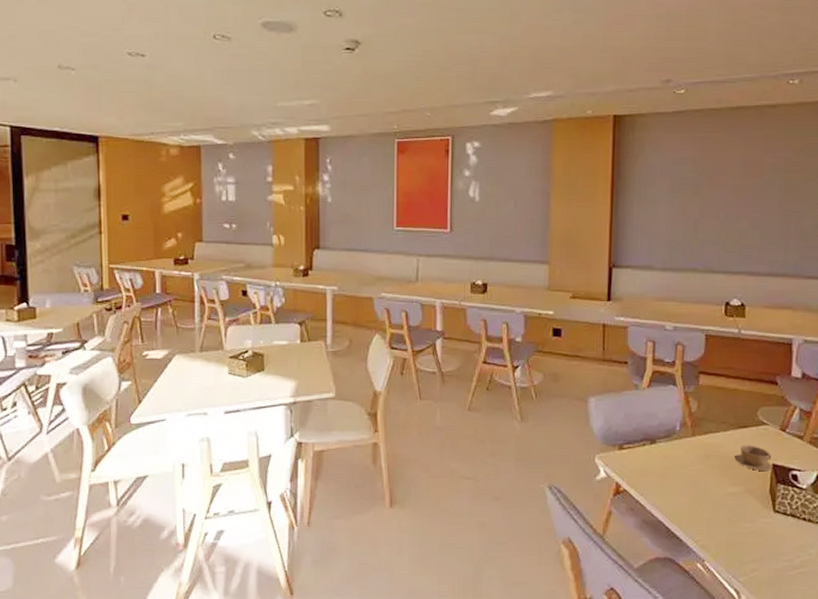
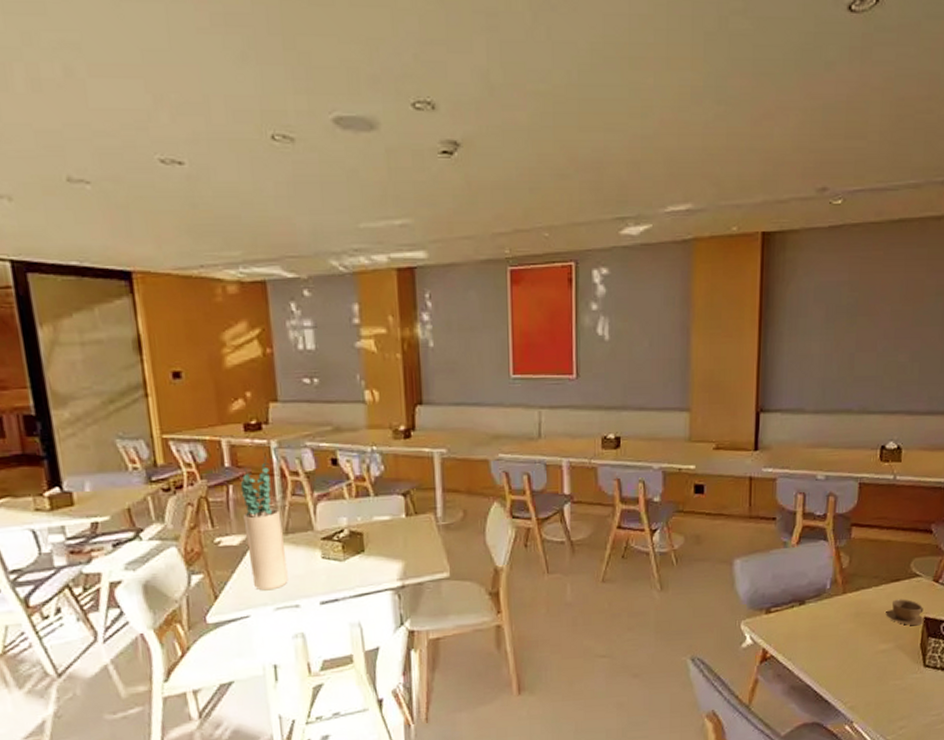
vase: none [167,285,200,399] -> present [240,456,288,591]

